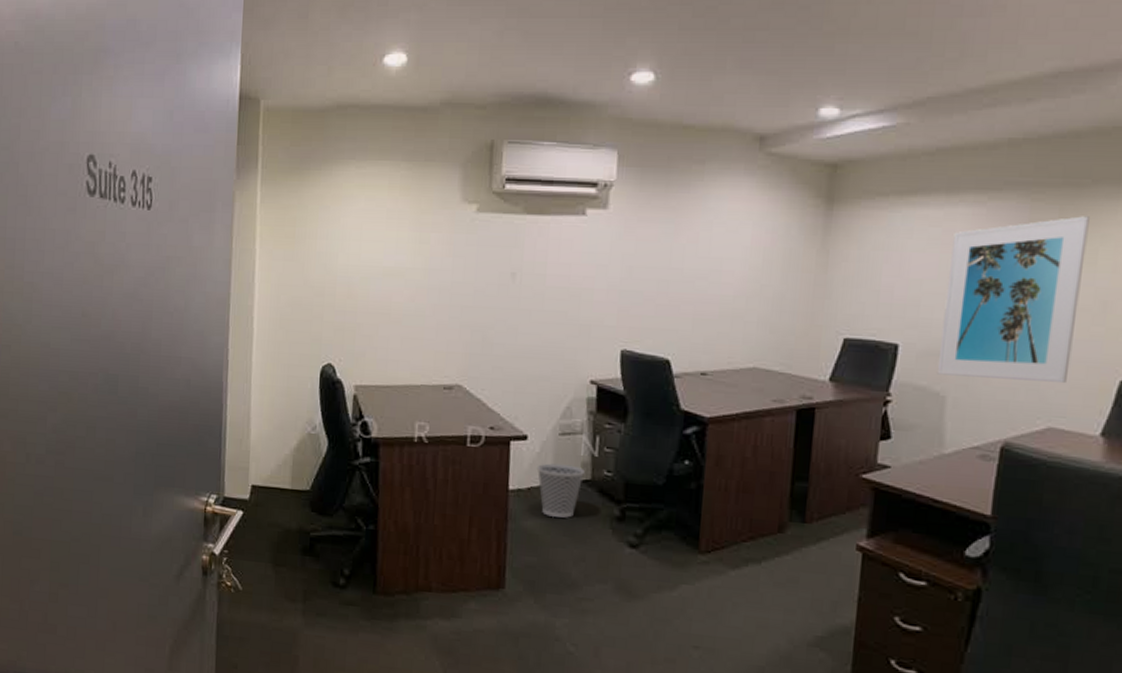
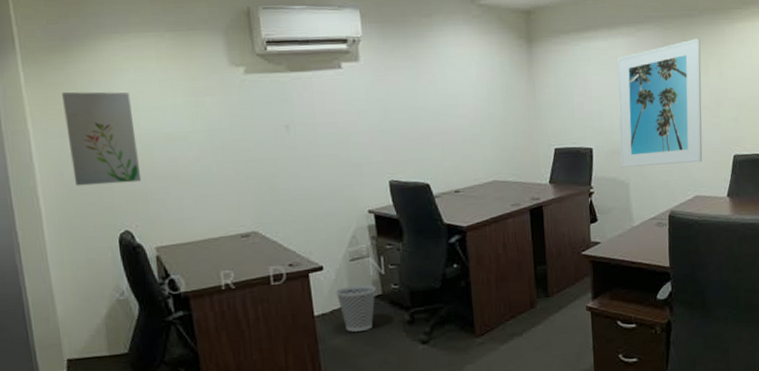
wall art: none [289,214,356,315] -> present [62,91,142,186]

